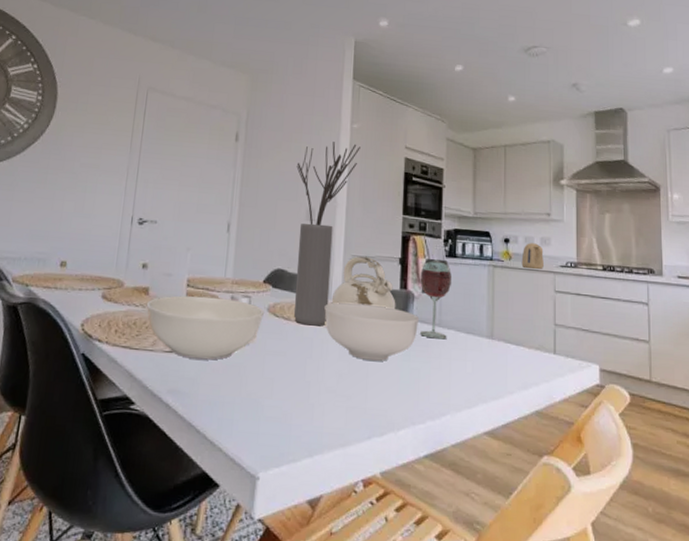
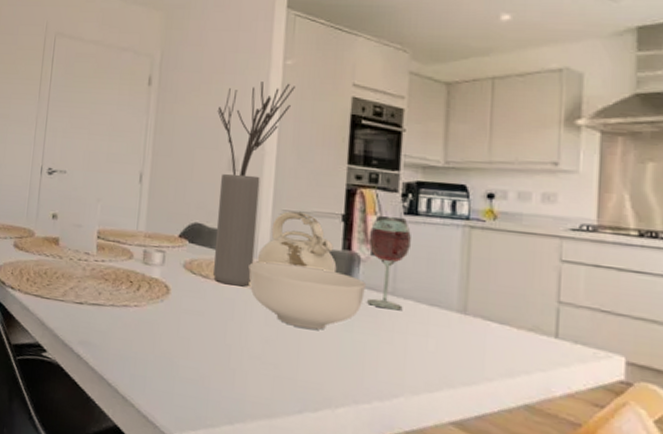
bowl: present [146,295,265,360] -> none [56,247,181,315]
kettle: present [521,243,544,270] -> none [511,199,546,234]

